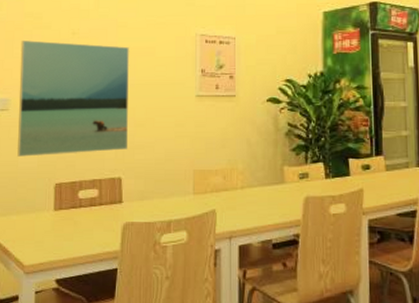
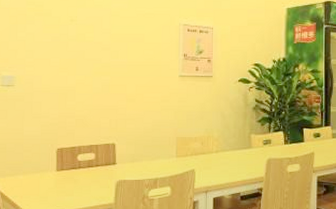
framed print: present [16,40,130,157] -> none [22,25,122,126]

